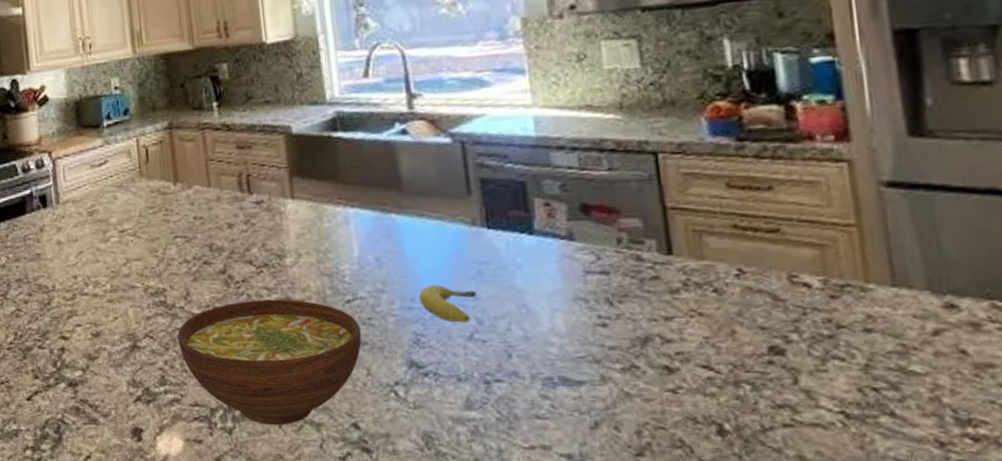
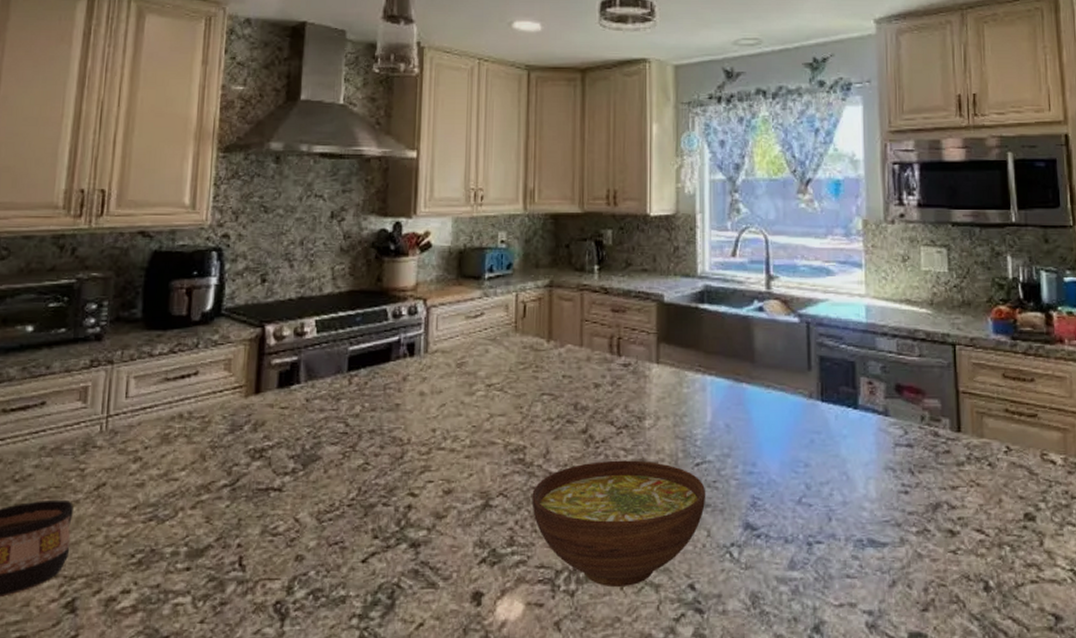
fruit: present [419,284,476,323] -> none [760,450,807,488]

